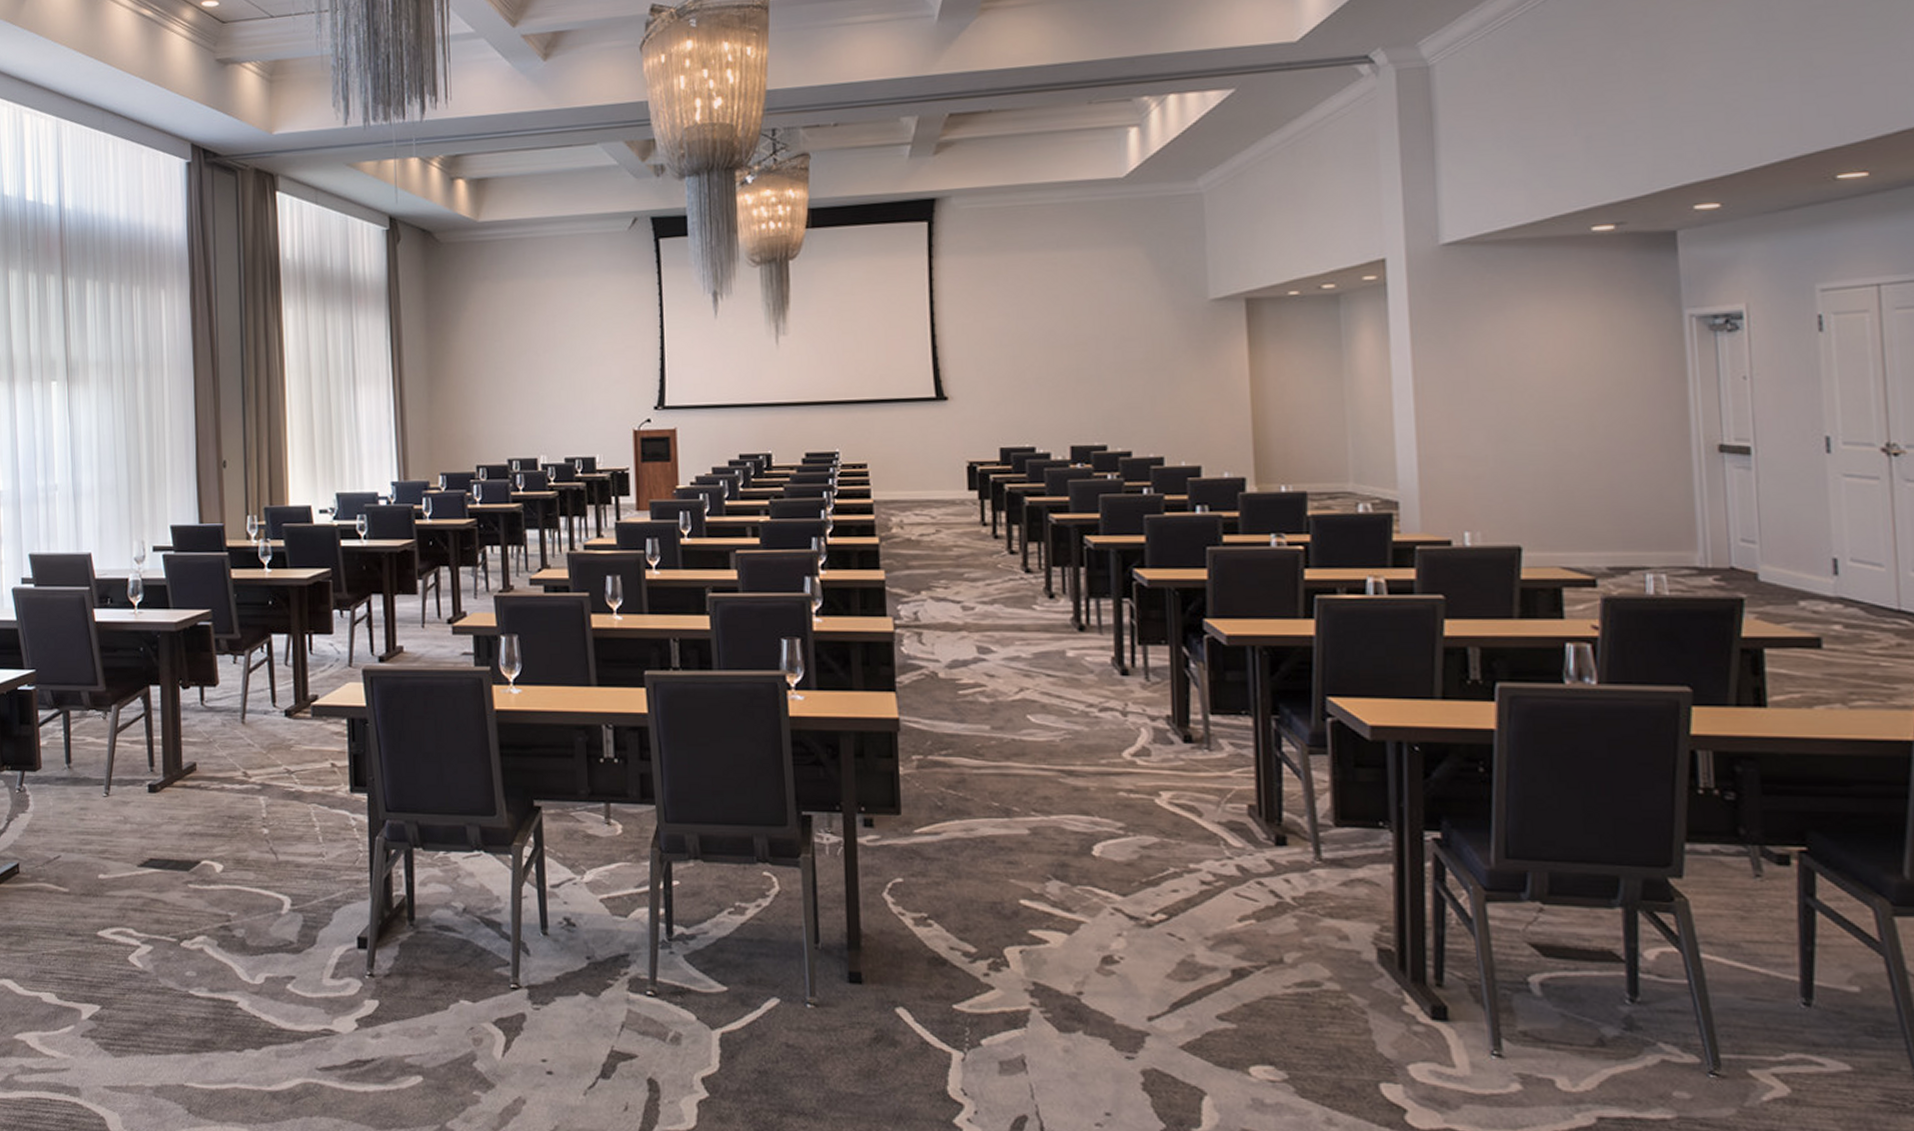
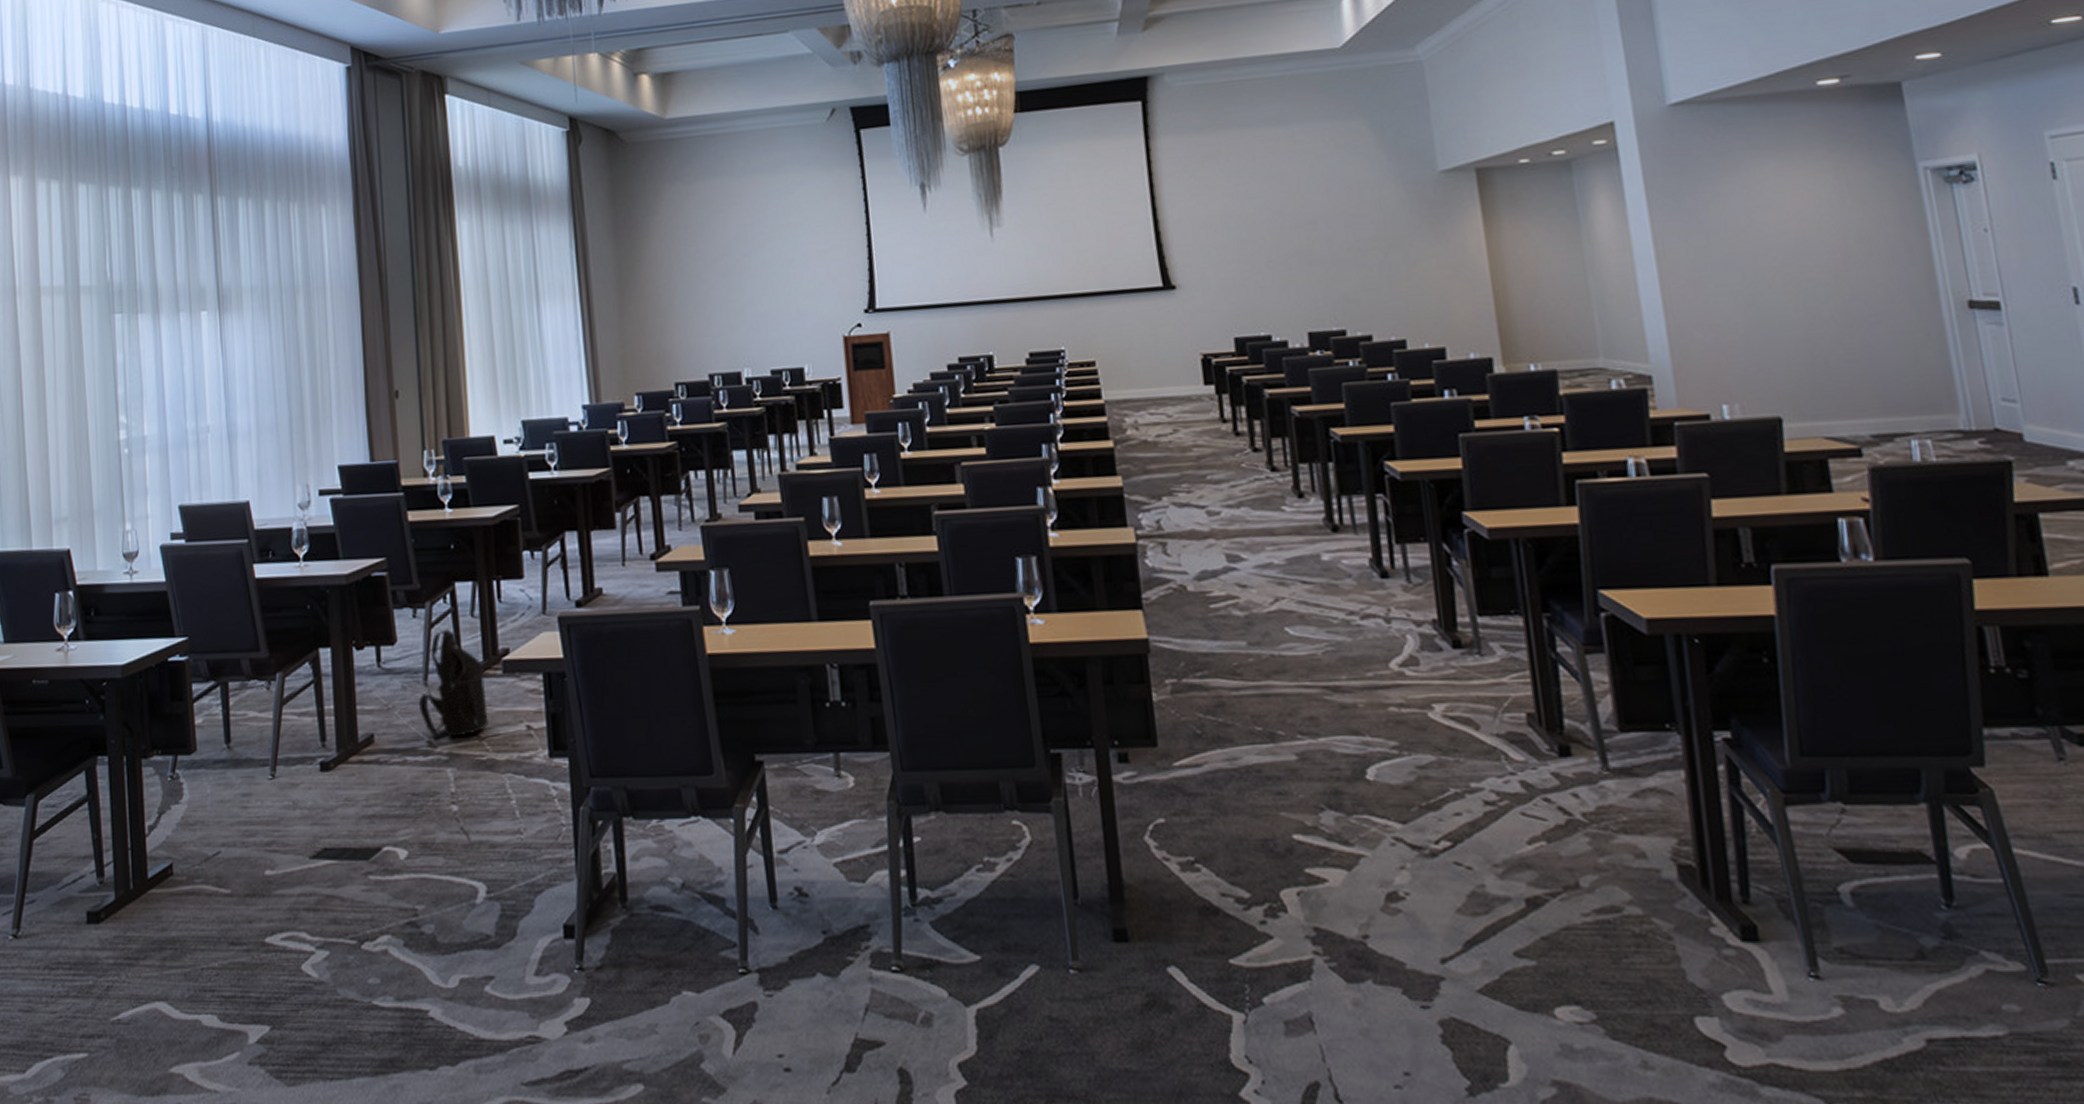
shoulder bag: none [236,675,297,770] -> present [418,629,488,738]

